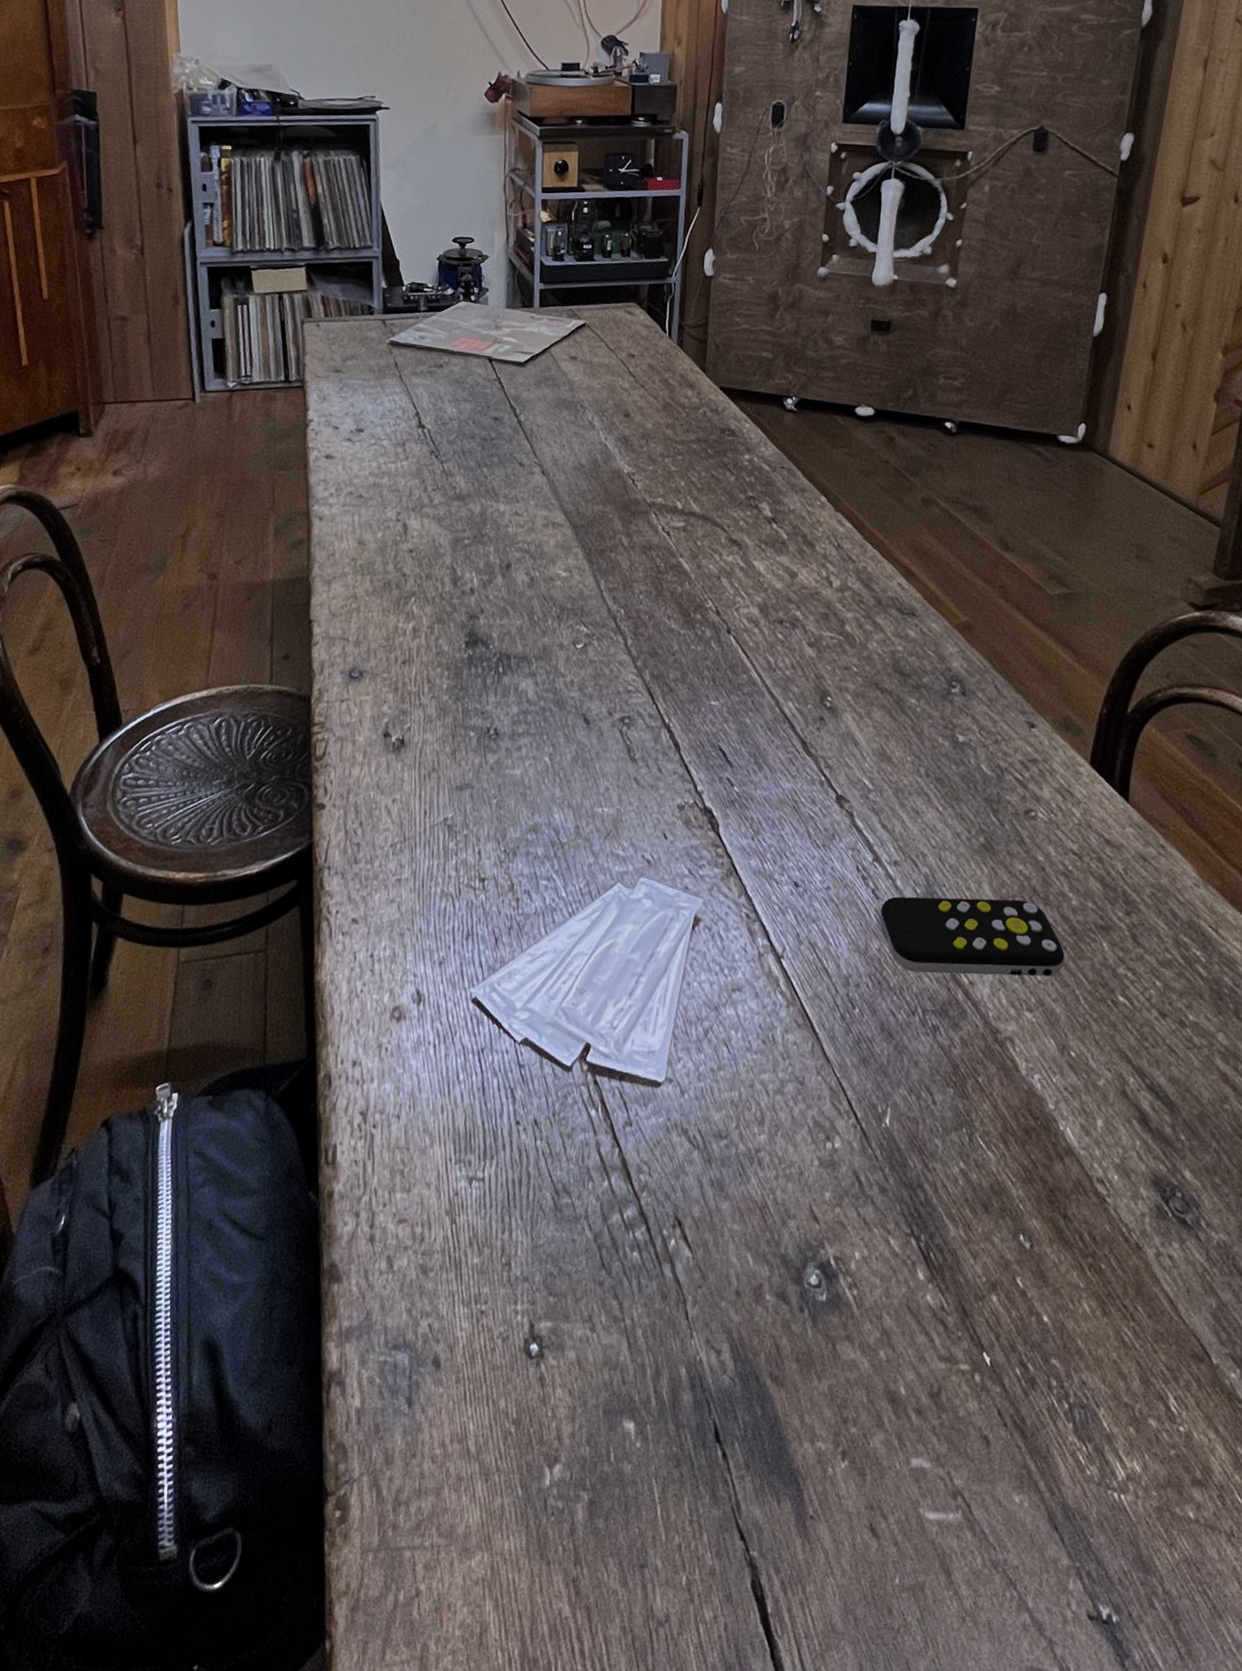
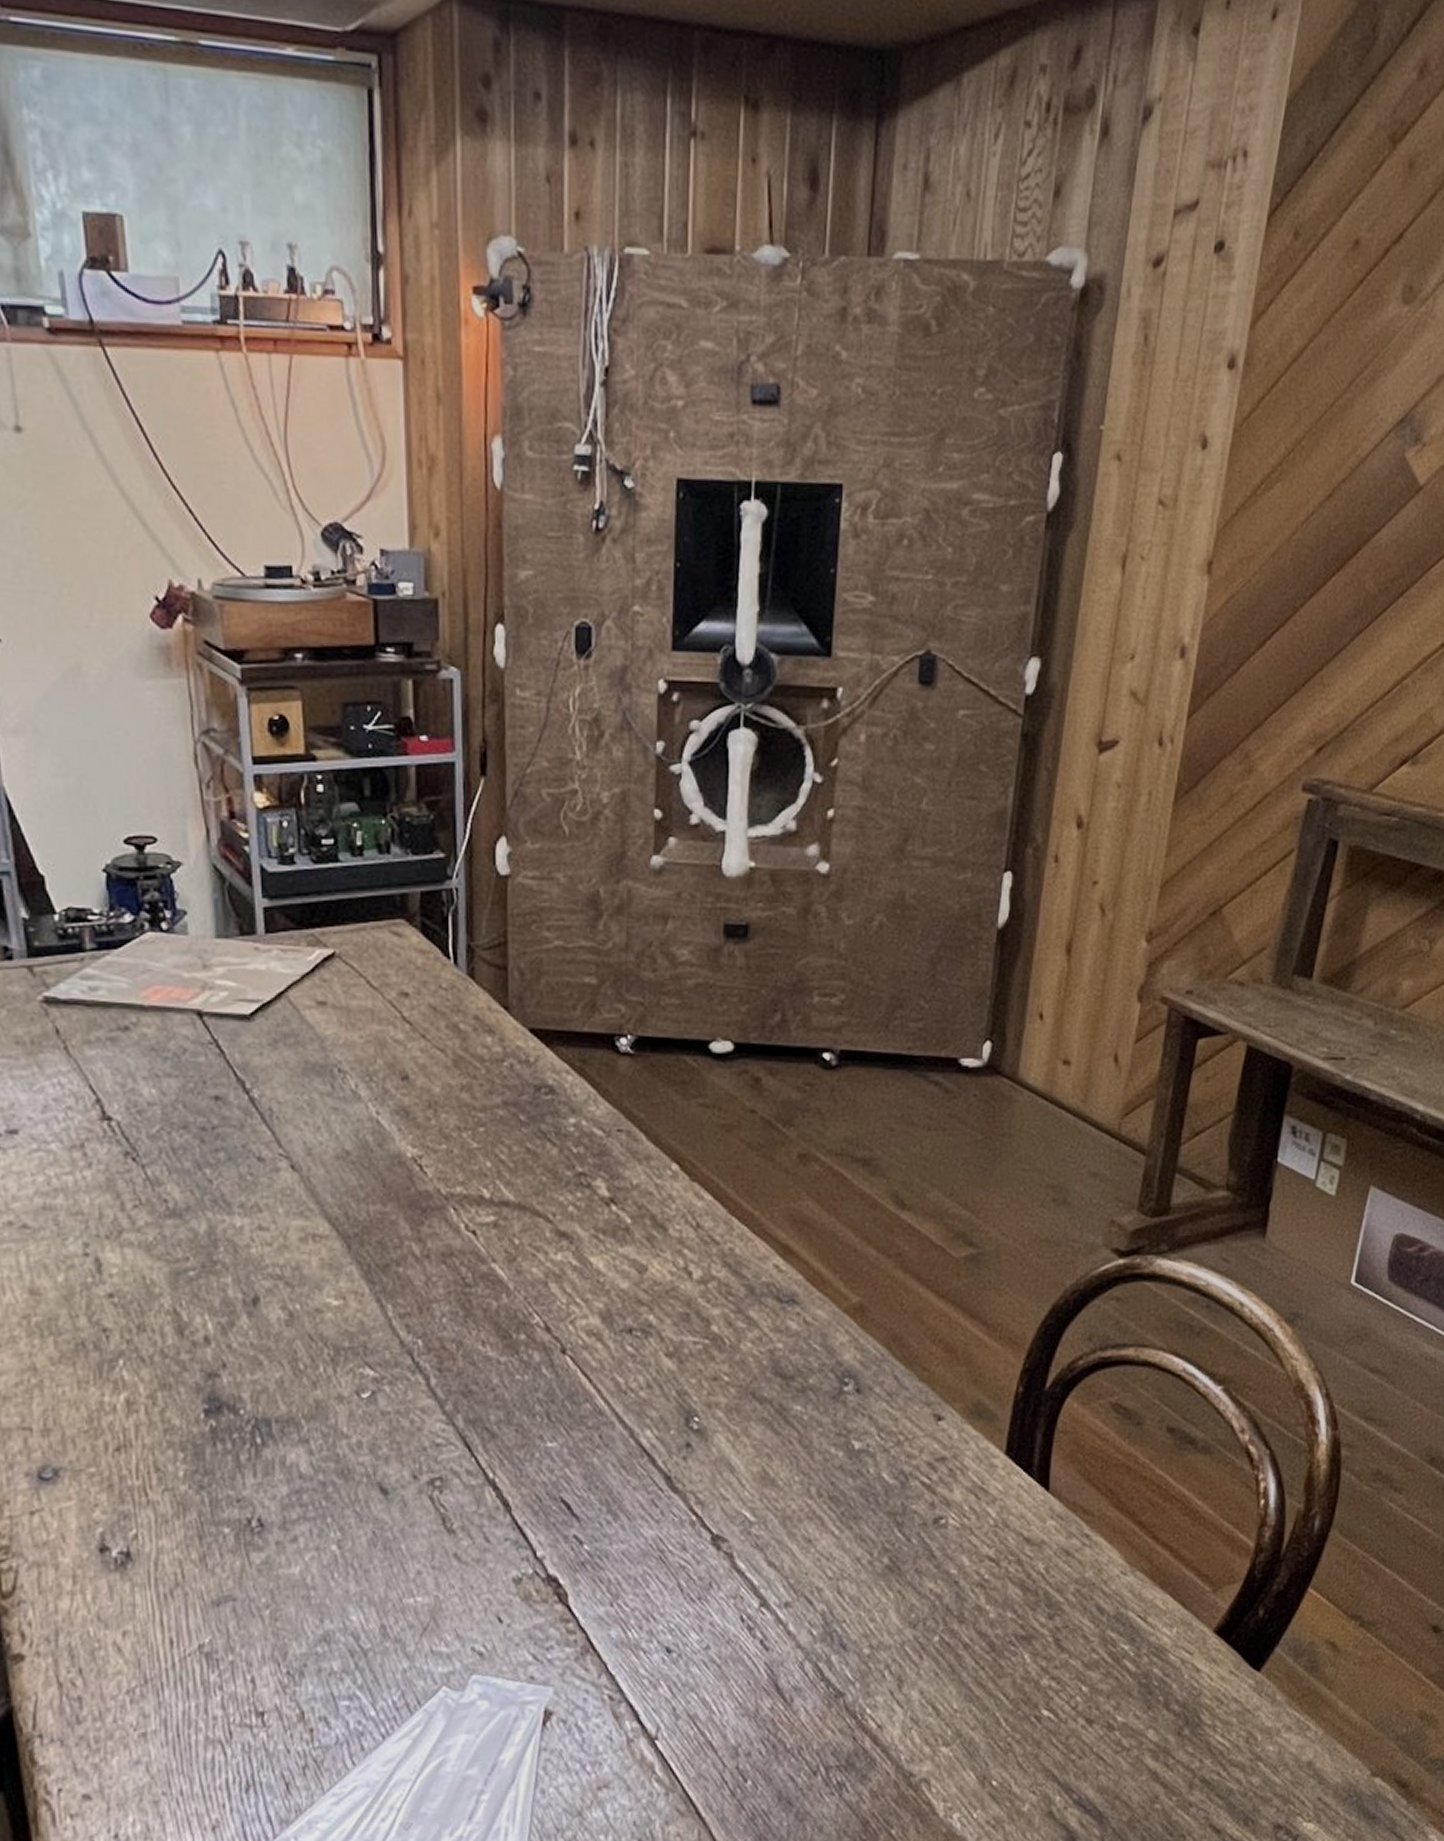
remote control: present [880,896,1064,977] -> none [771,1622,982,1727]

